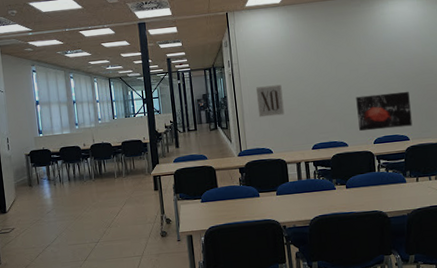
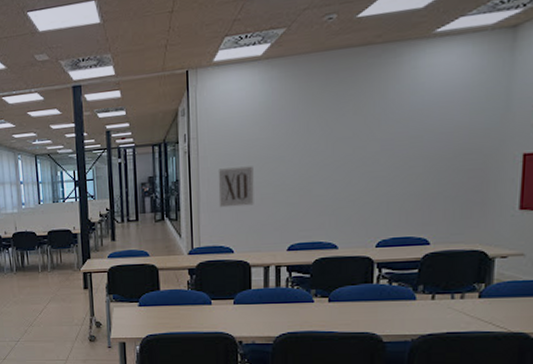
wall art: present [356,91,413,131] -> none [357,178,439,231]

